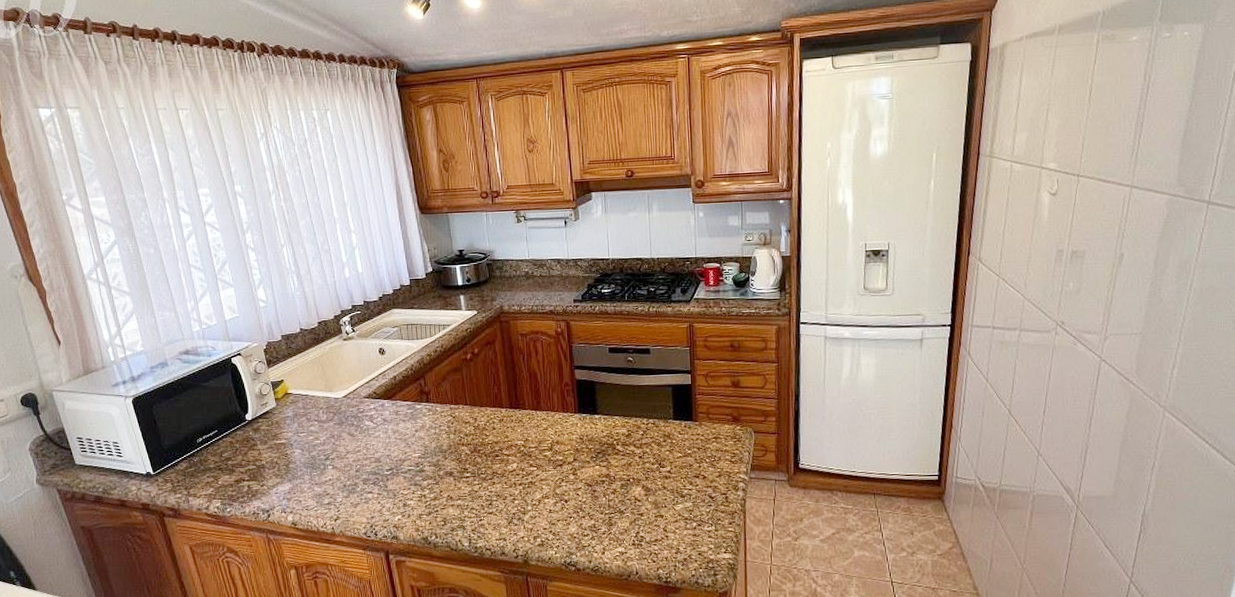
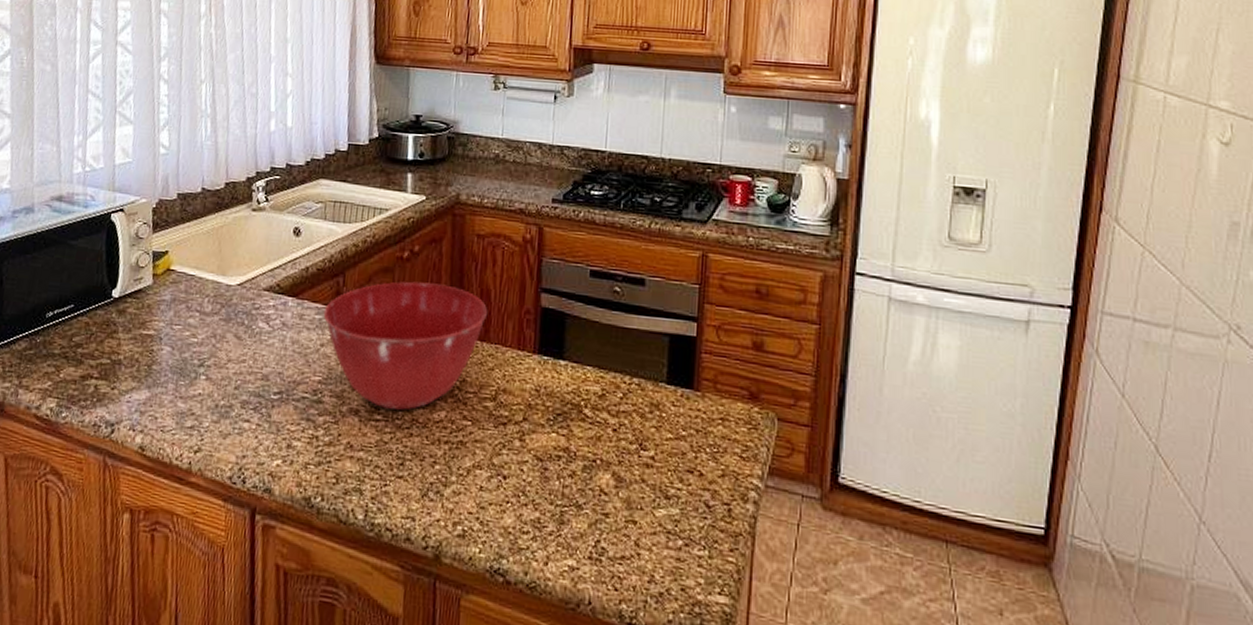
mixing bowl: none [413,374,537,468] -> present [323,281,488,410]

